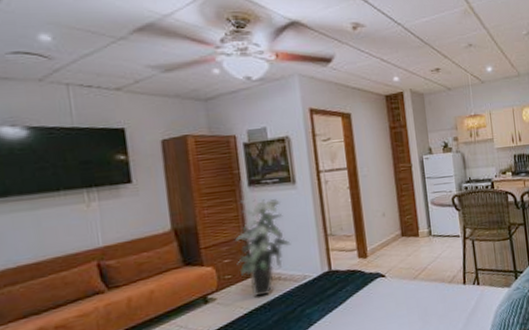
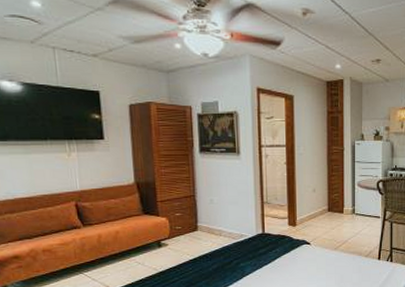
indoor plant: present [234,198,291,297] -> none [185,163,232,248]

